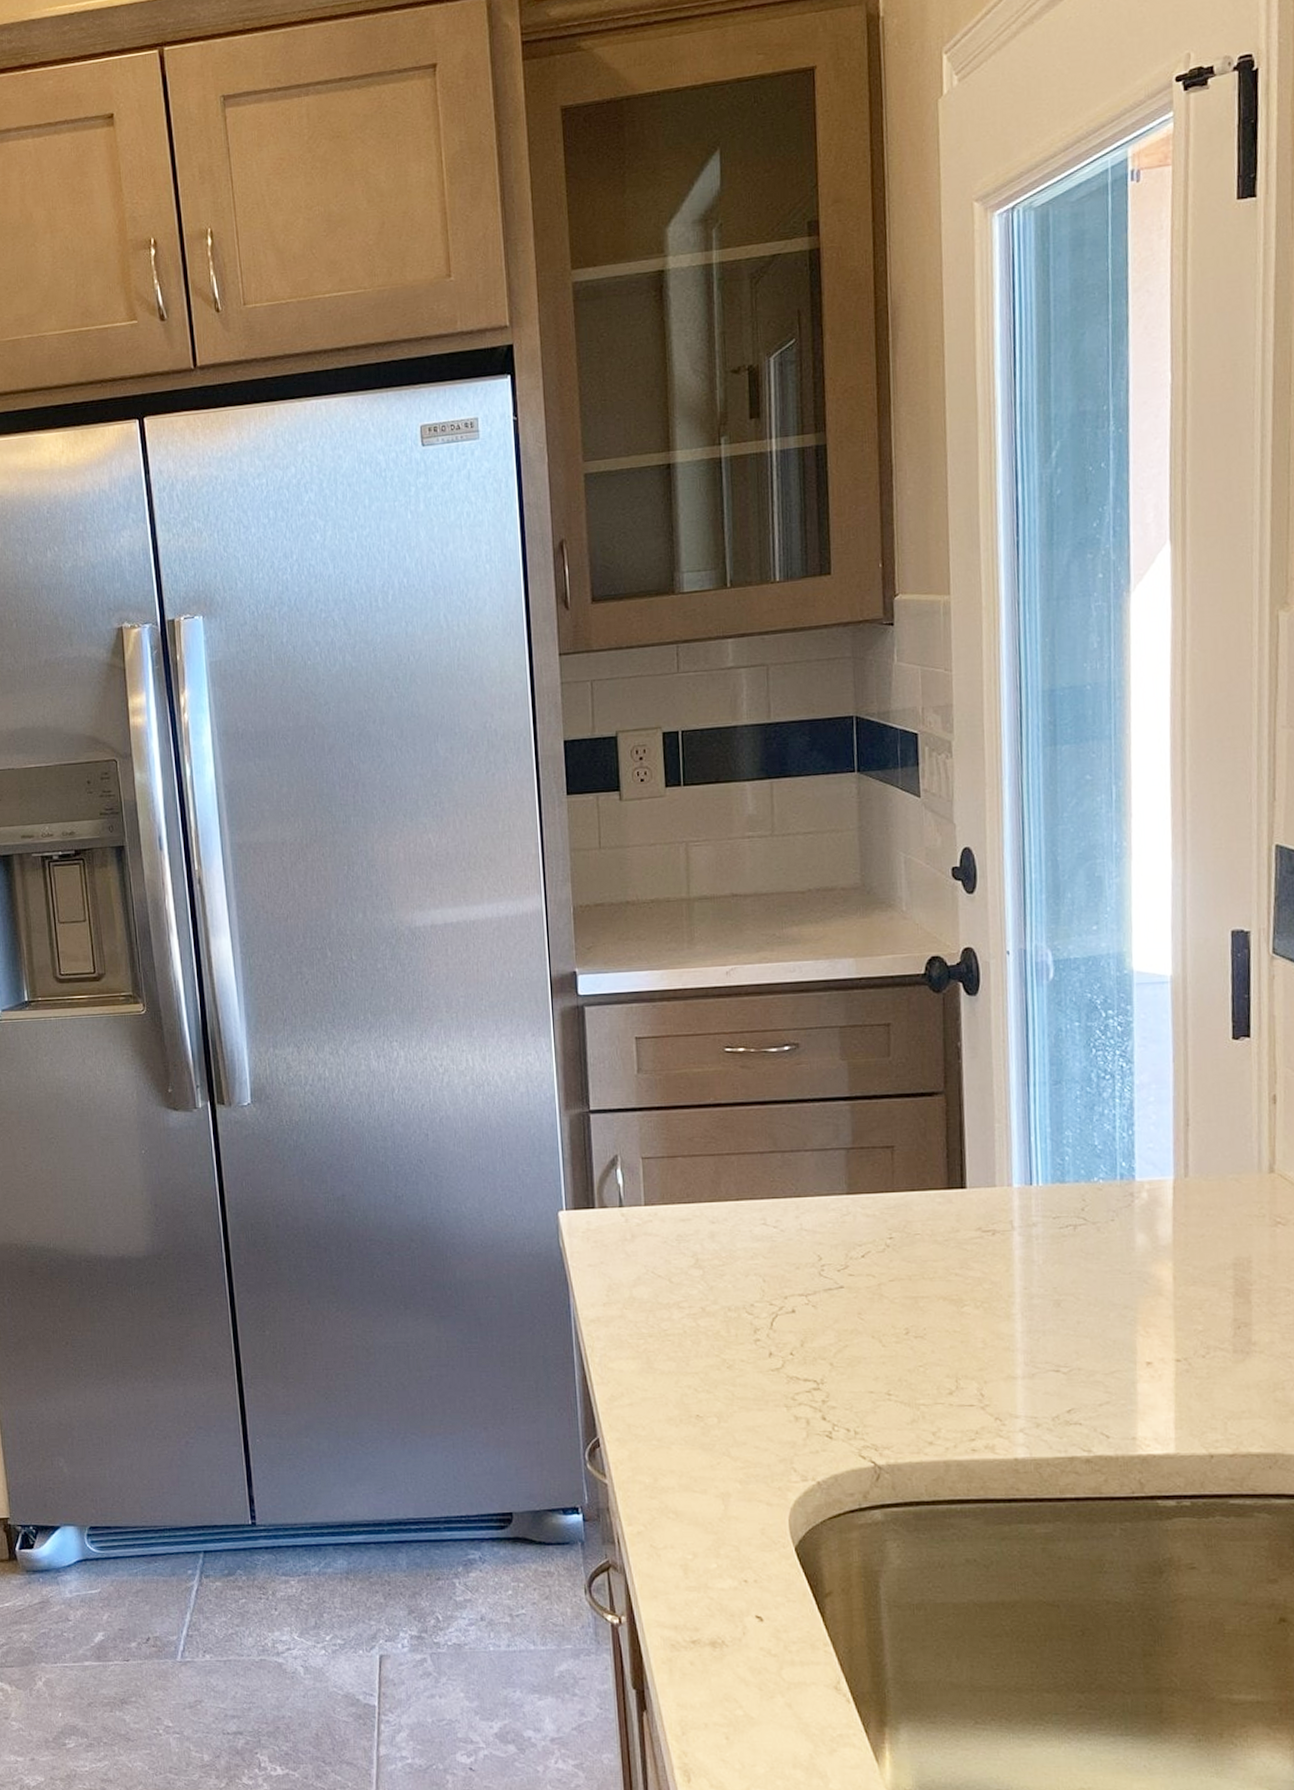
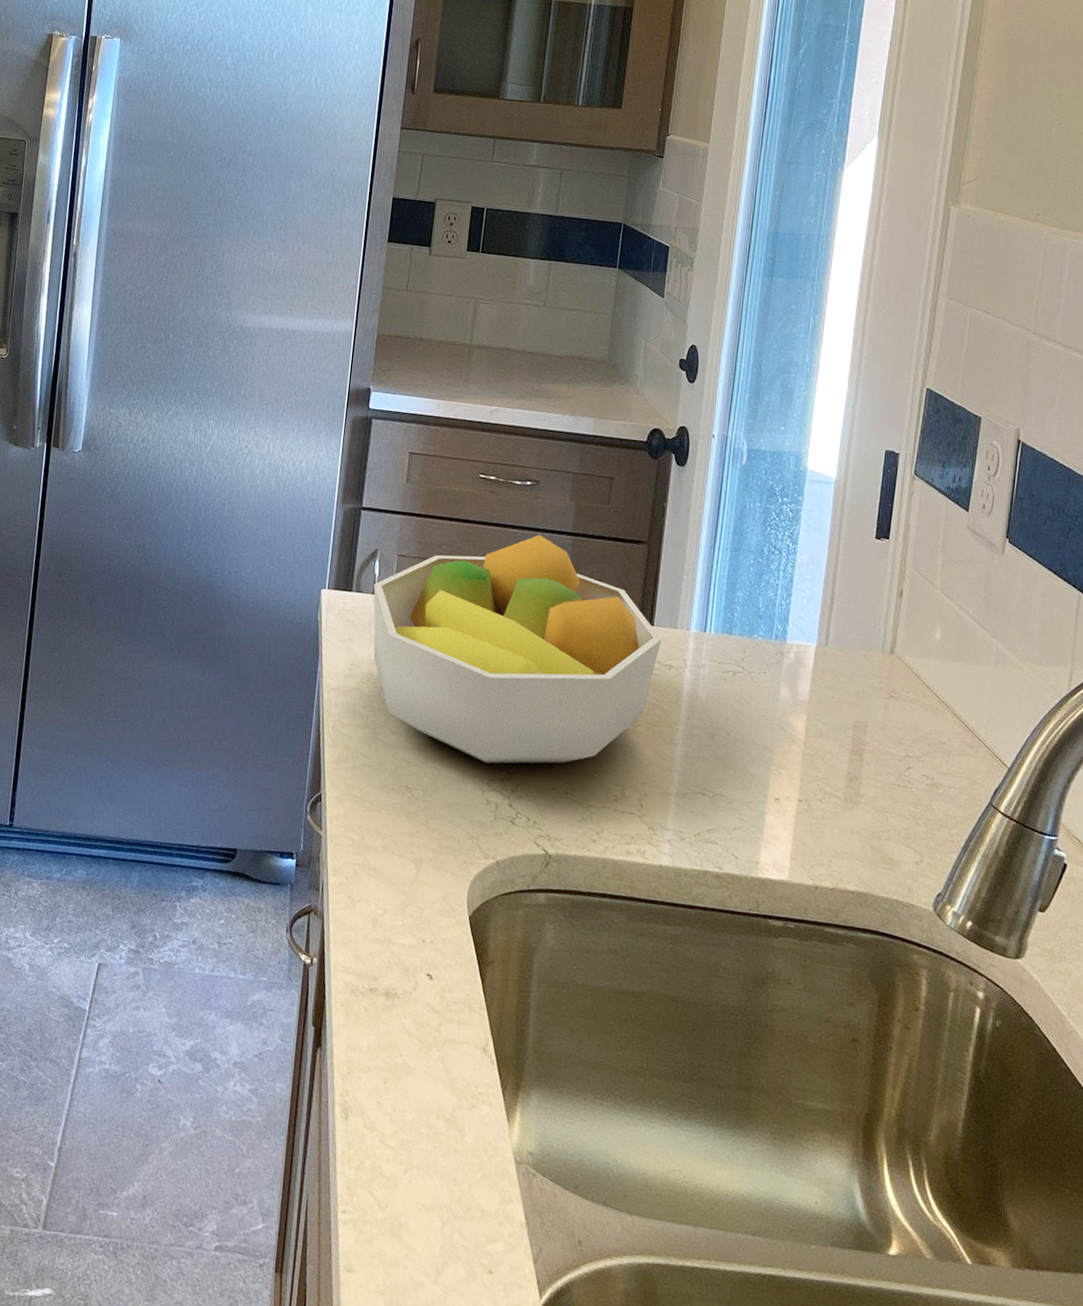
fruit bowl: none [619,1106,979,1376] -> present [373,535,662,764]

